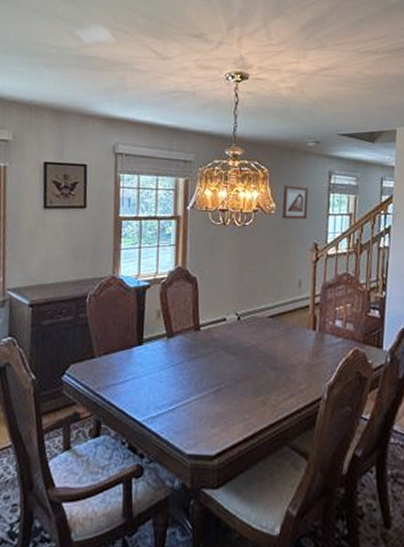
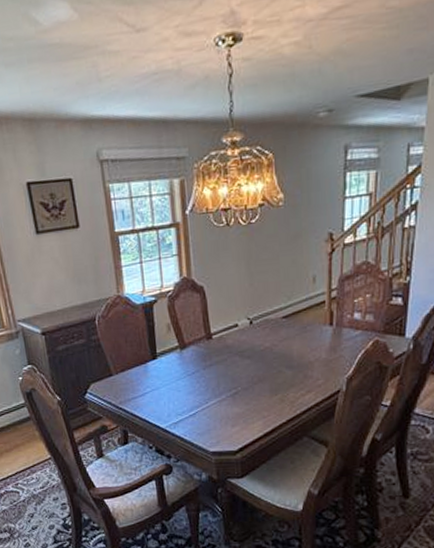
picture frame: present [282,185,309,220] -> none [291,168,322,210]

